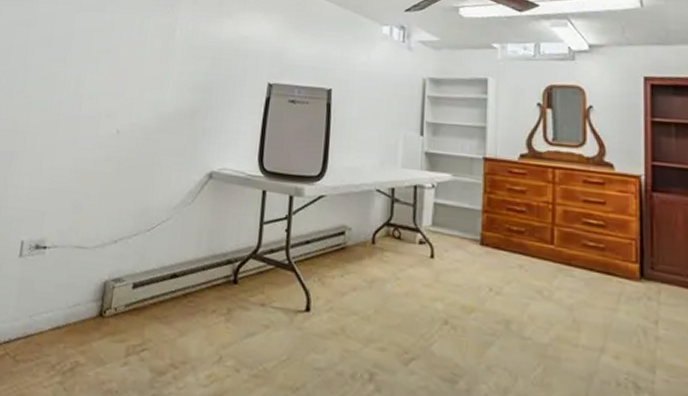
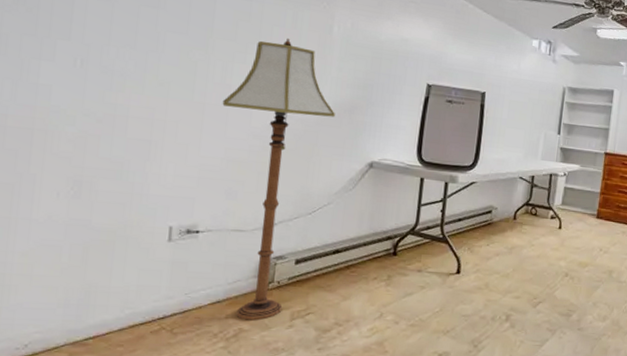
floor lamp: none [73,44,176,354] -> present [222,37,335,321]

